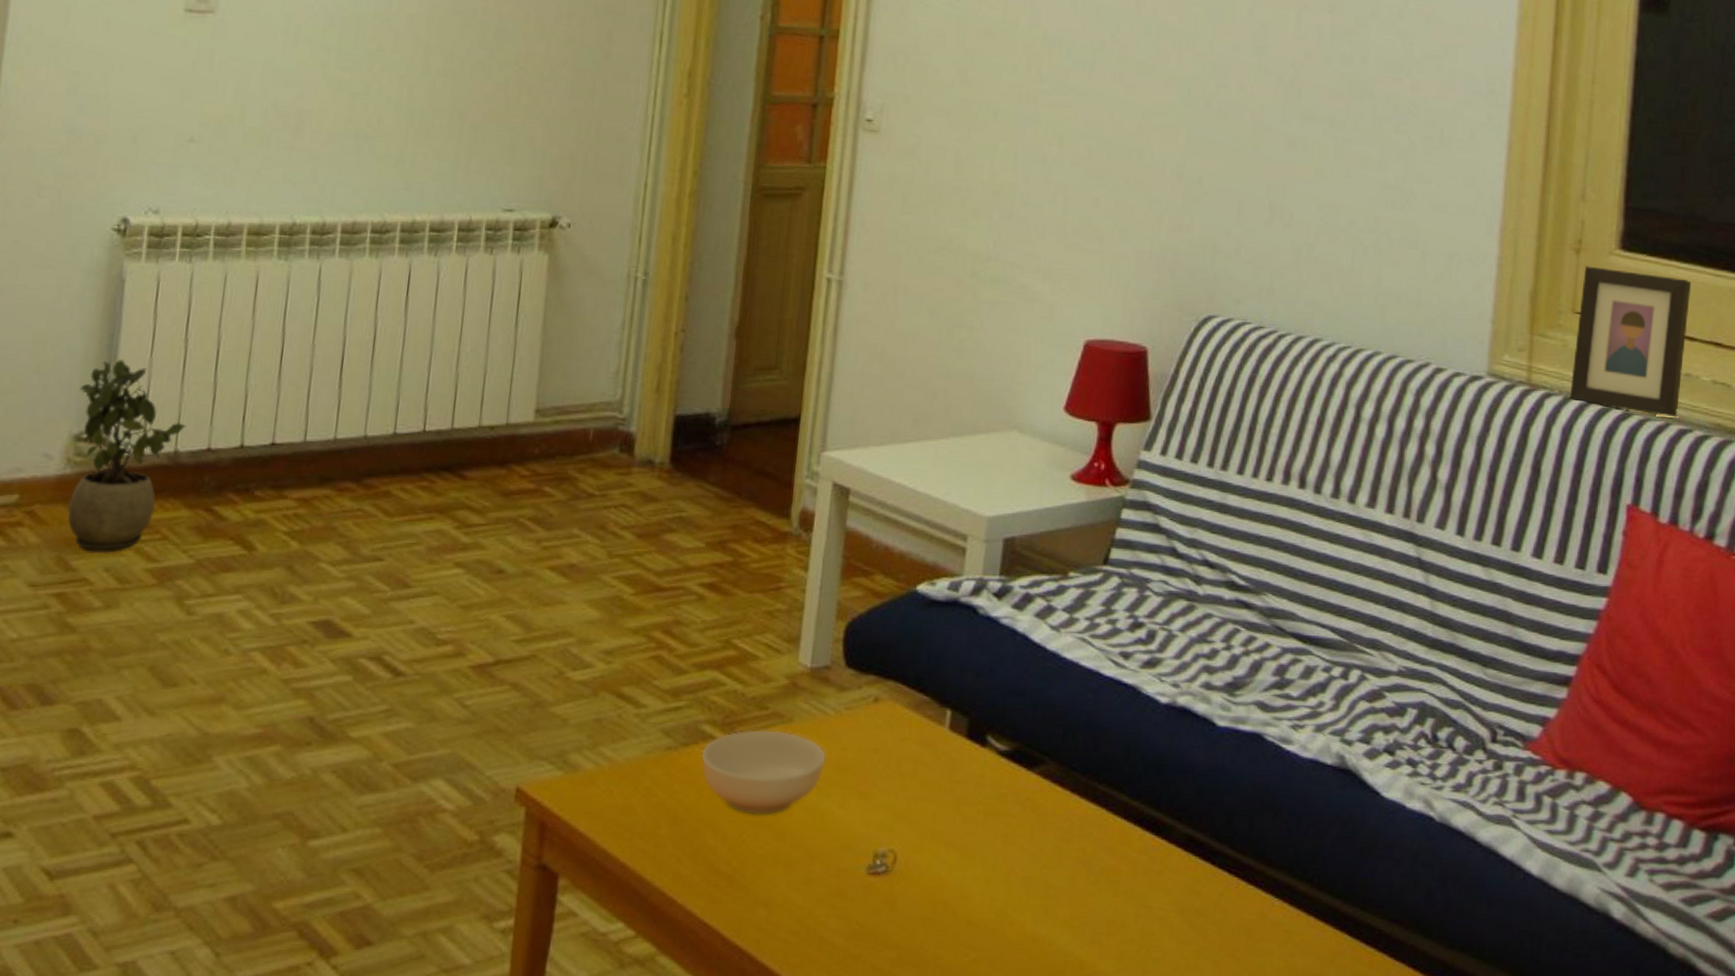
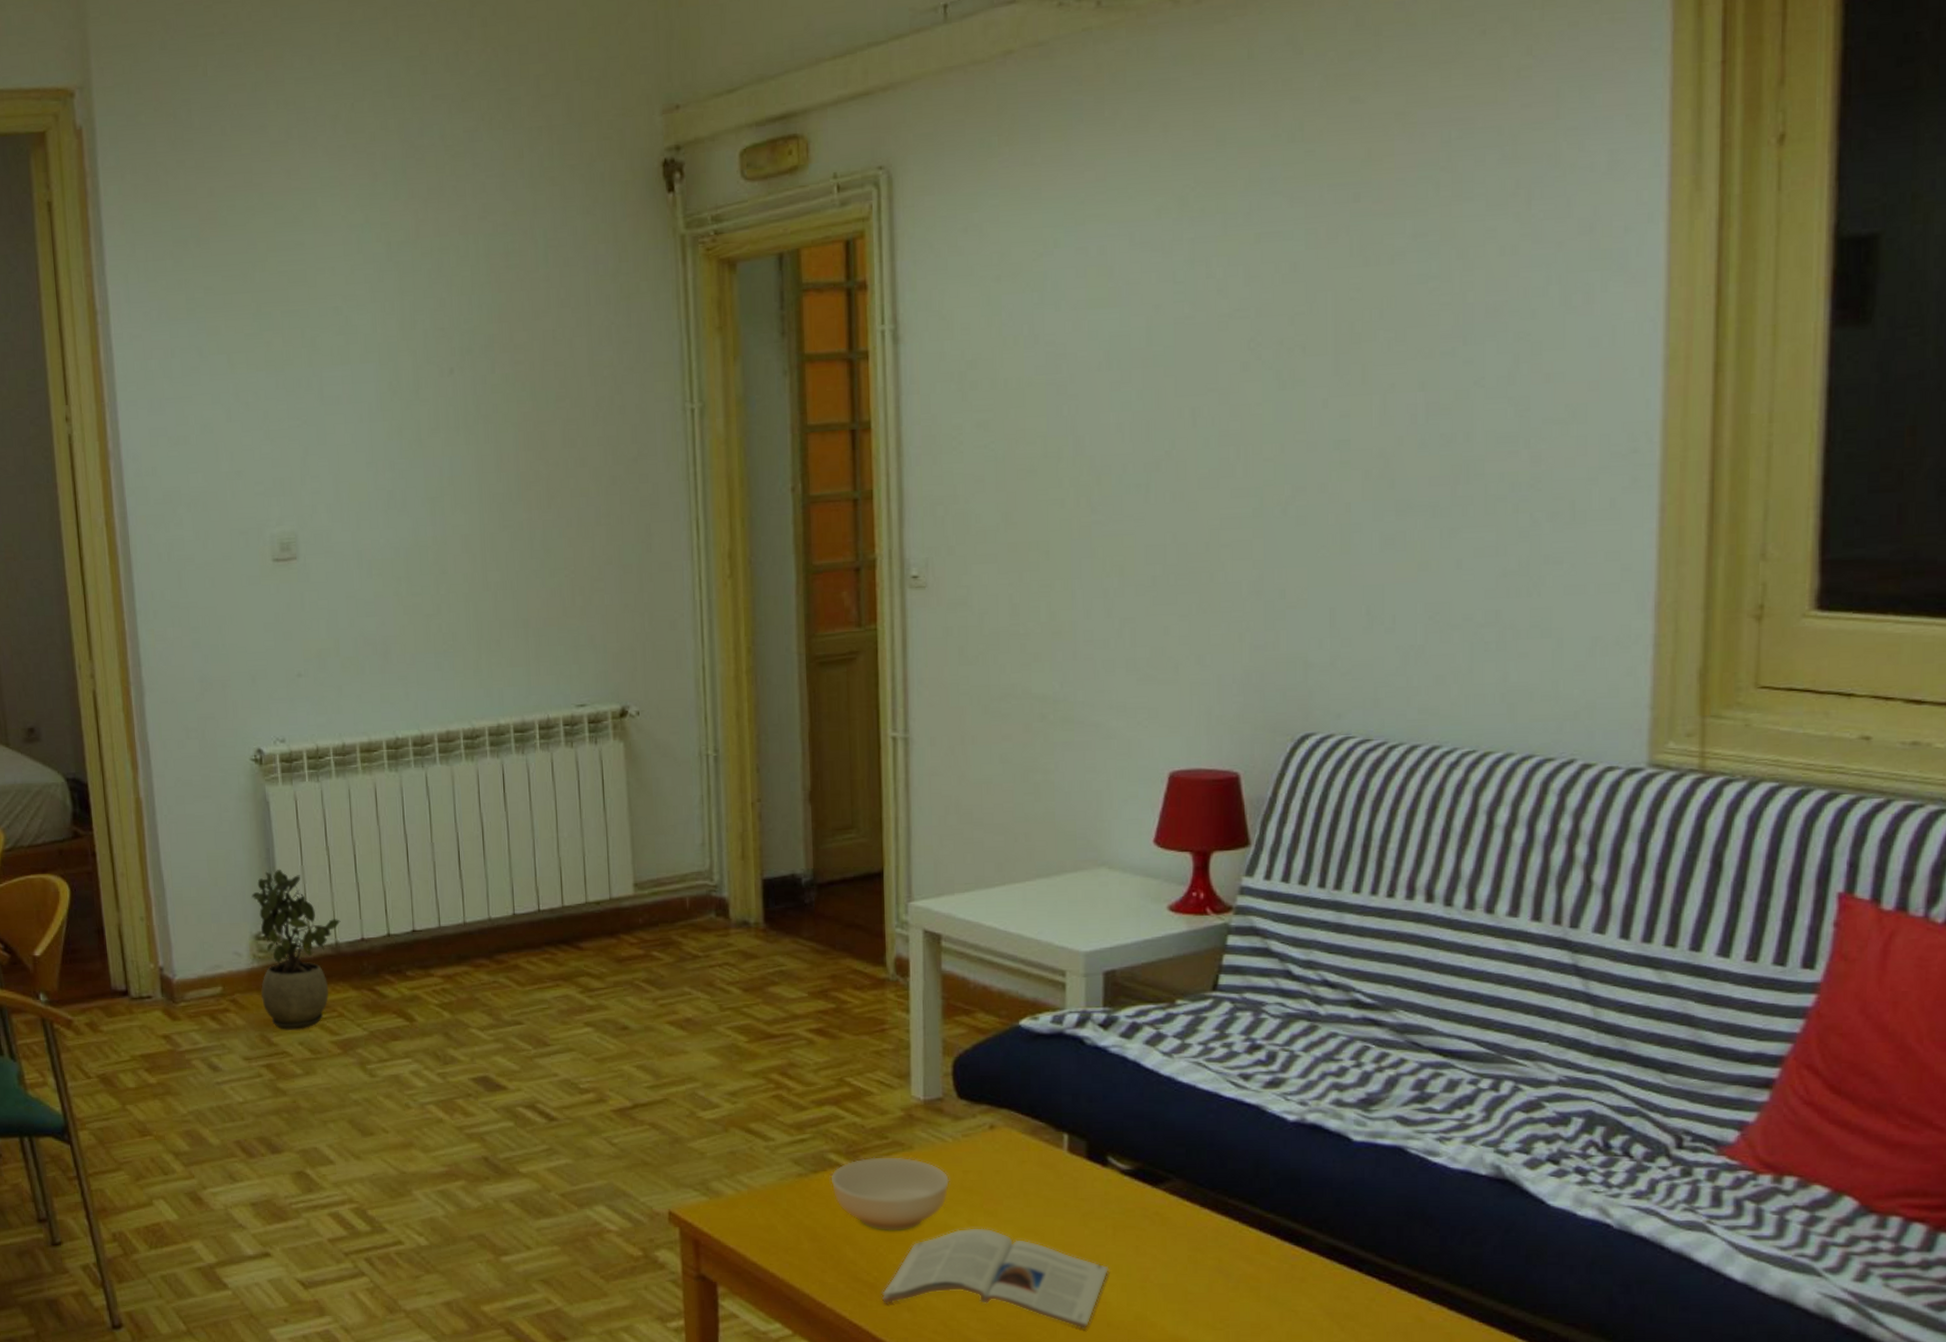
magazine: none [739,812,976,927] -> present [882,1228,1110,1328]
picture frame: present [1569,266,1691,418] -> none [1755,633,1916,793]

